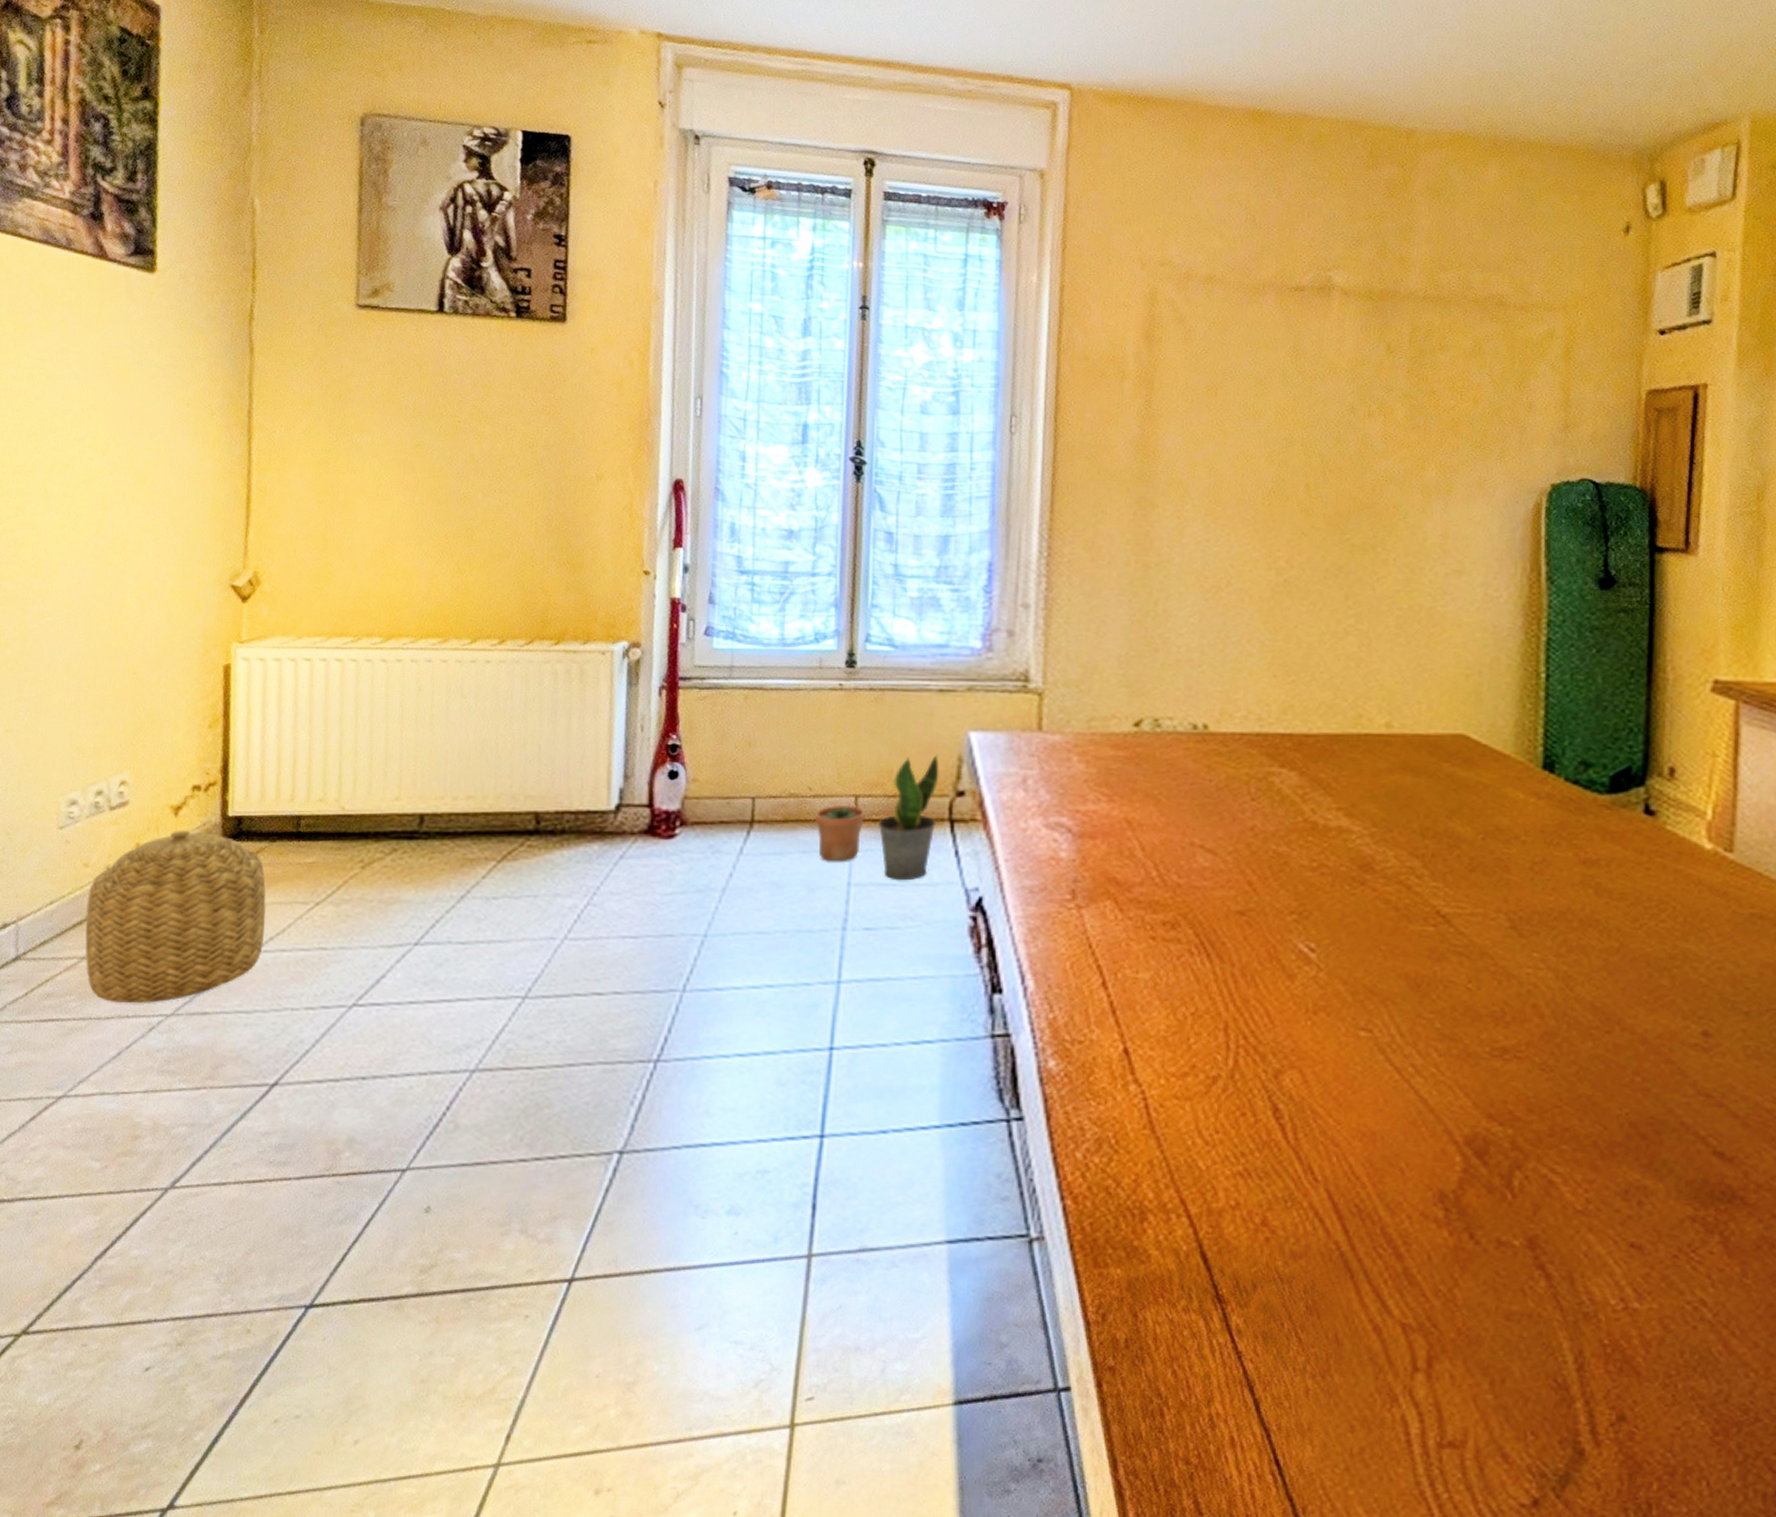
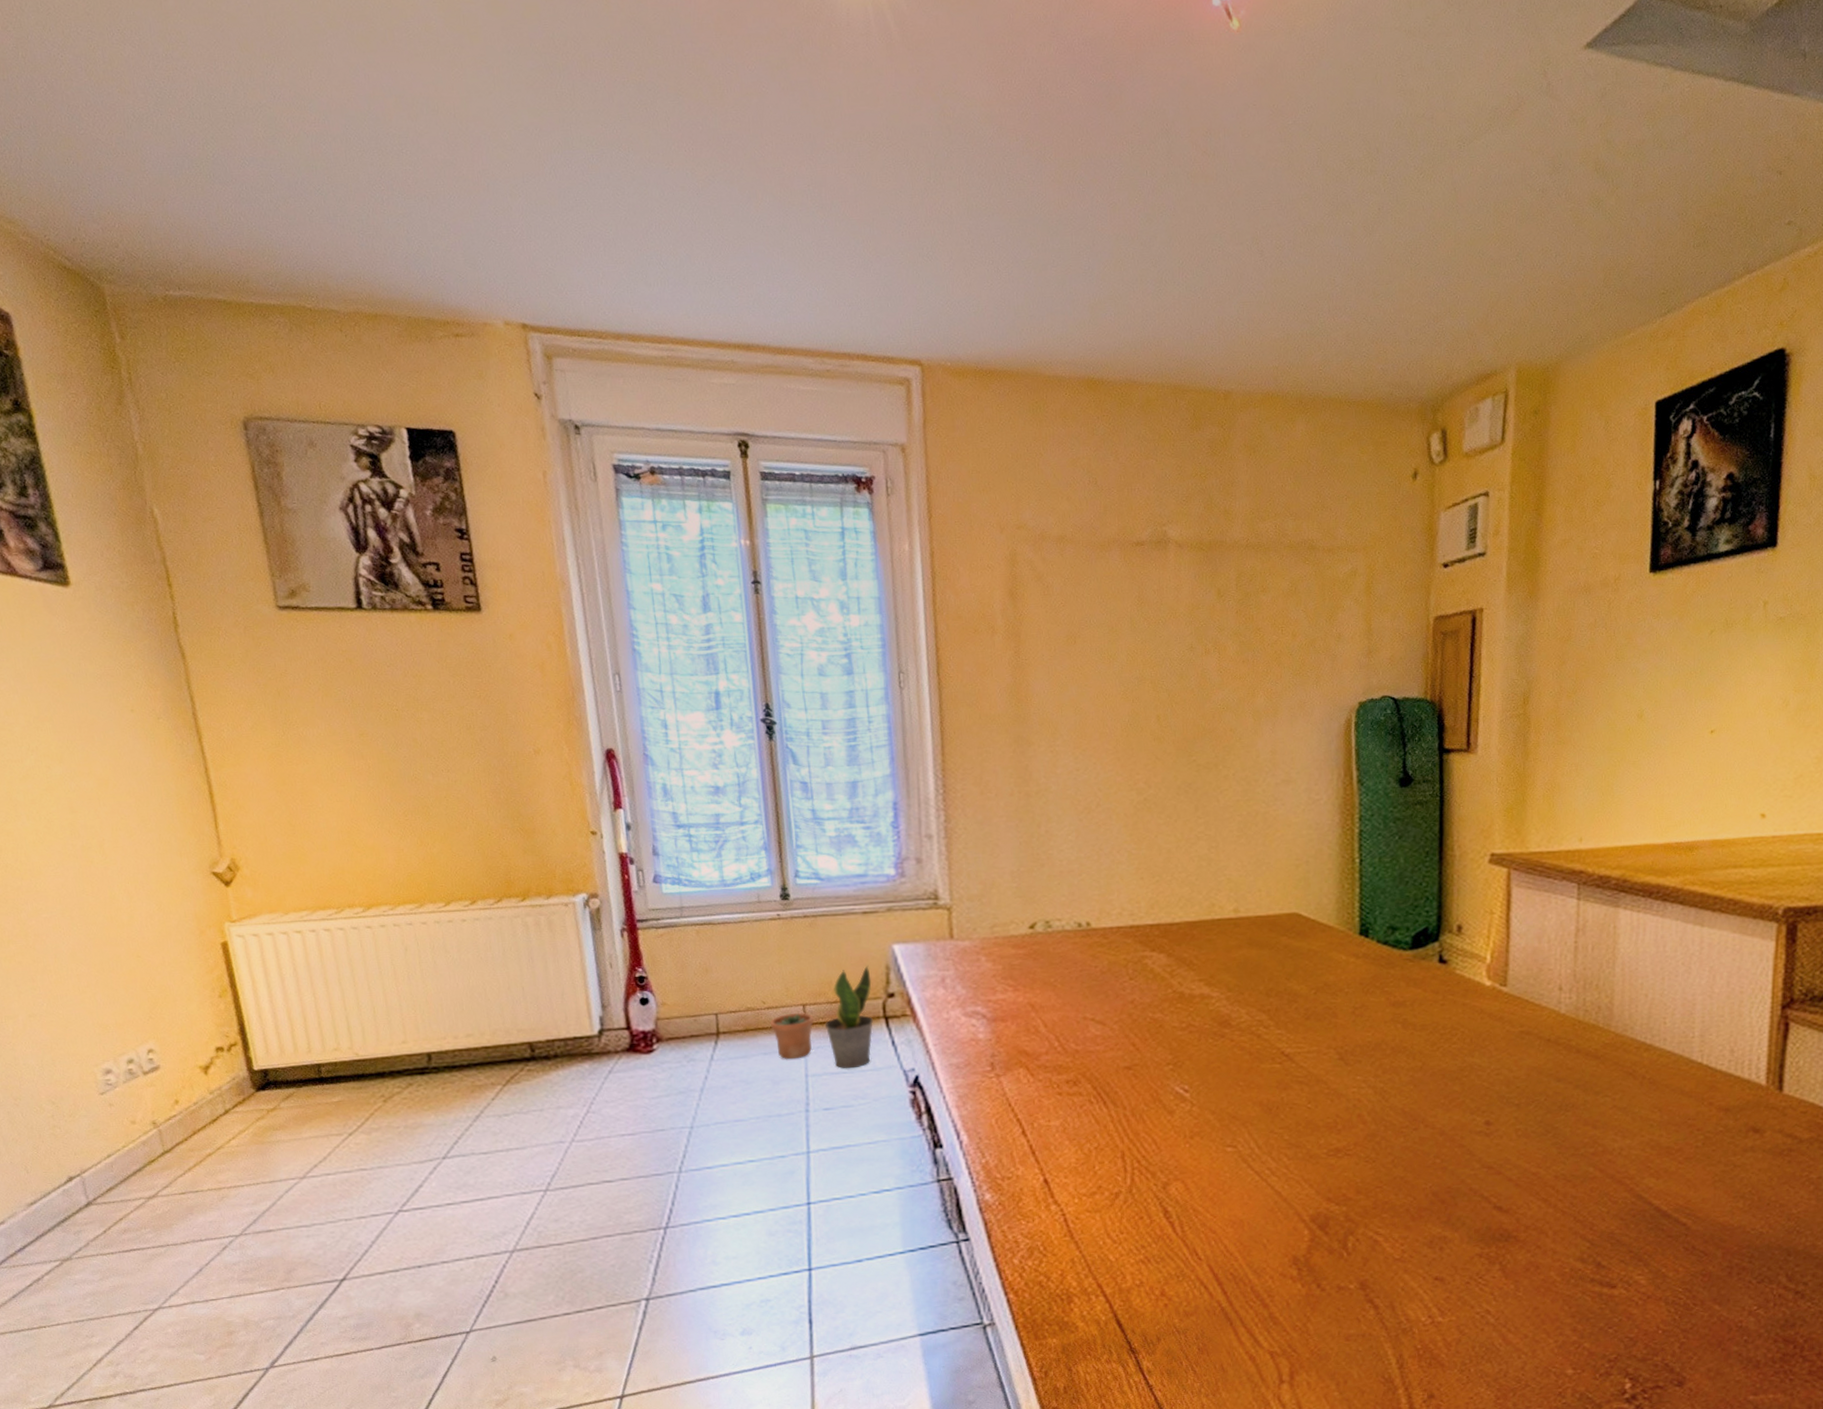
basket: present [85,830,267,1003] -> none [141,1085,310,1230]

